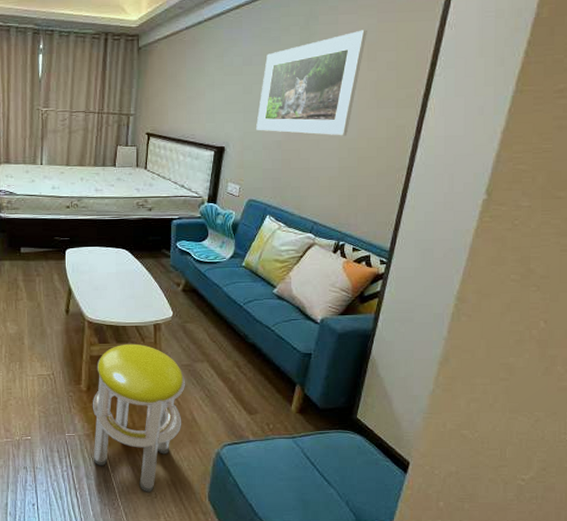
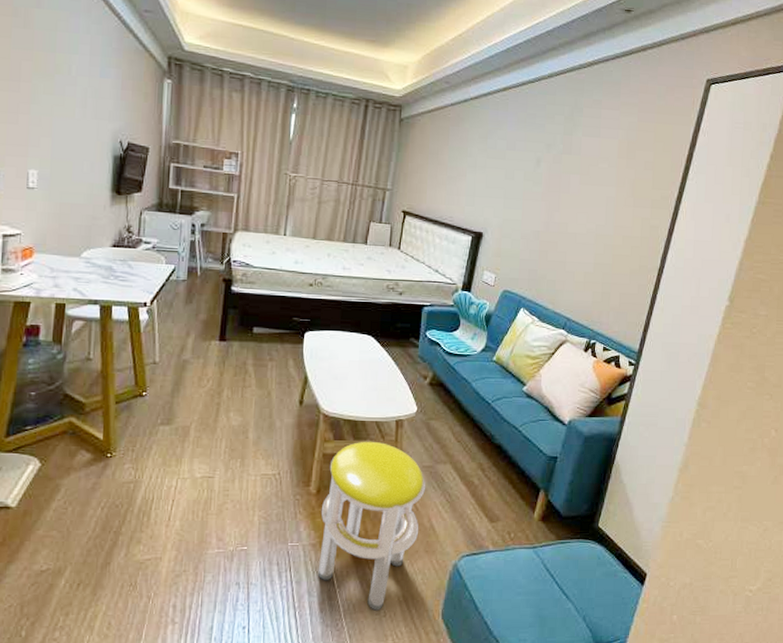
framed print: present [256,30,367,136] -> none [516,127,628,232]

